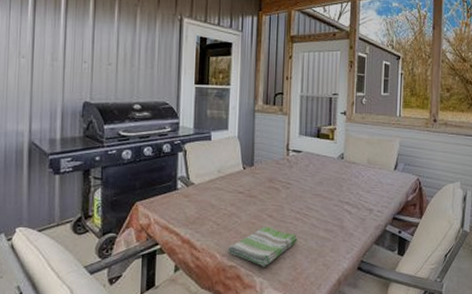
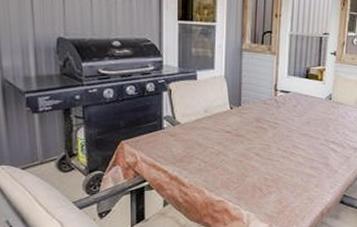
dish towel: present [228,227,297,267] -> none [215,164,283,201]

